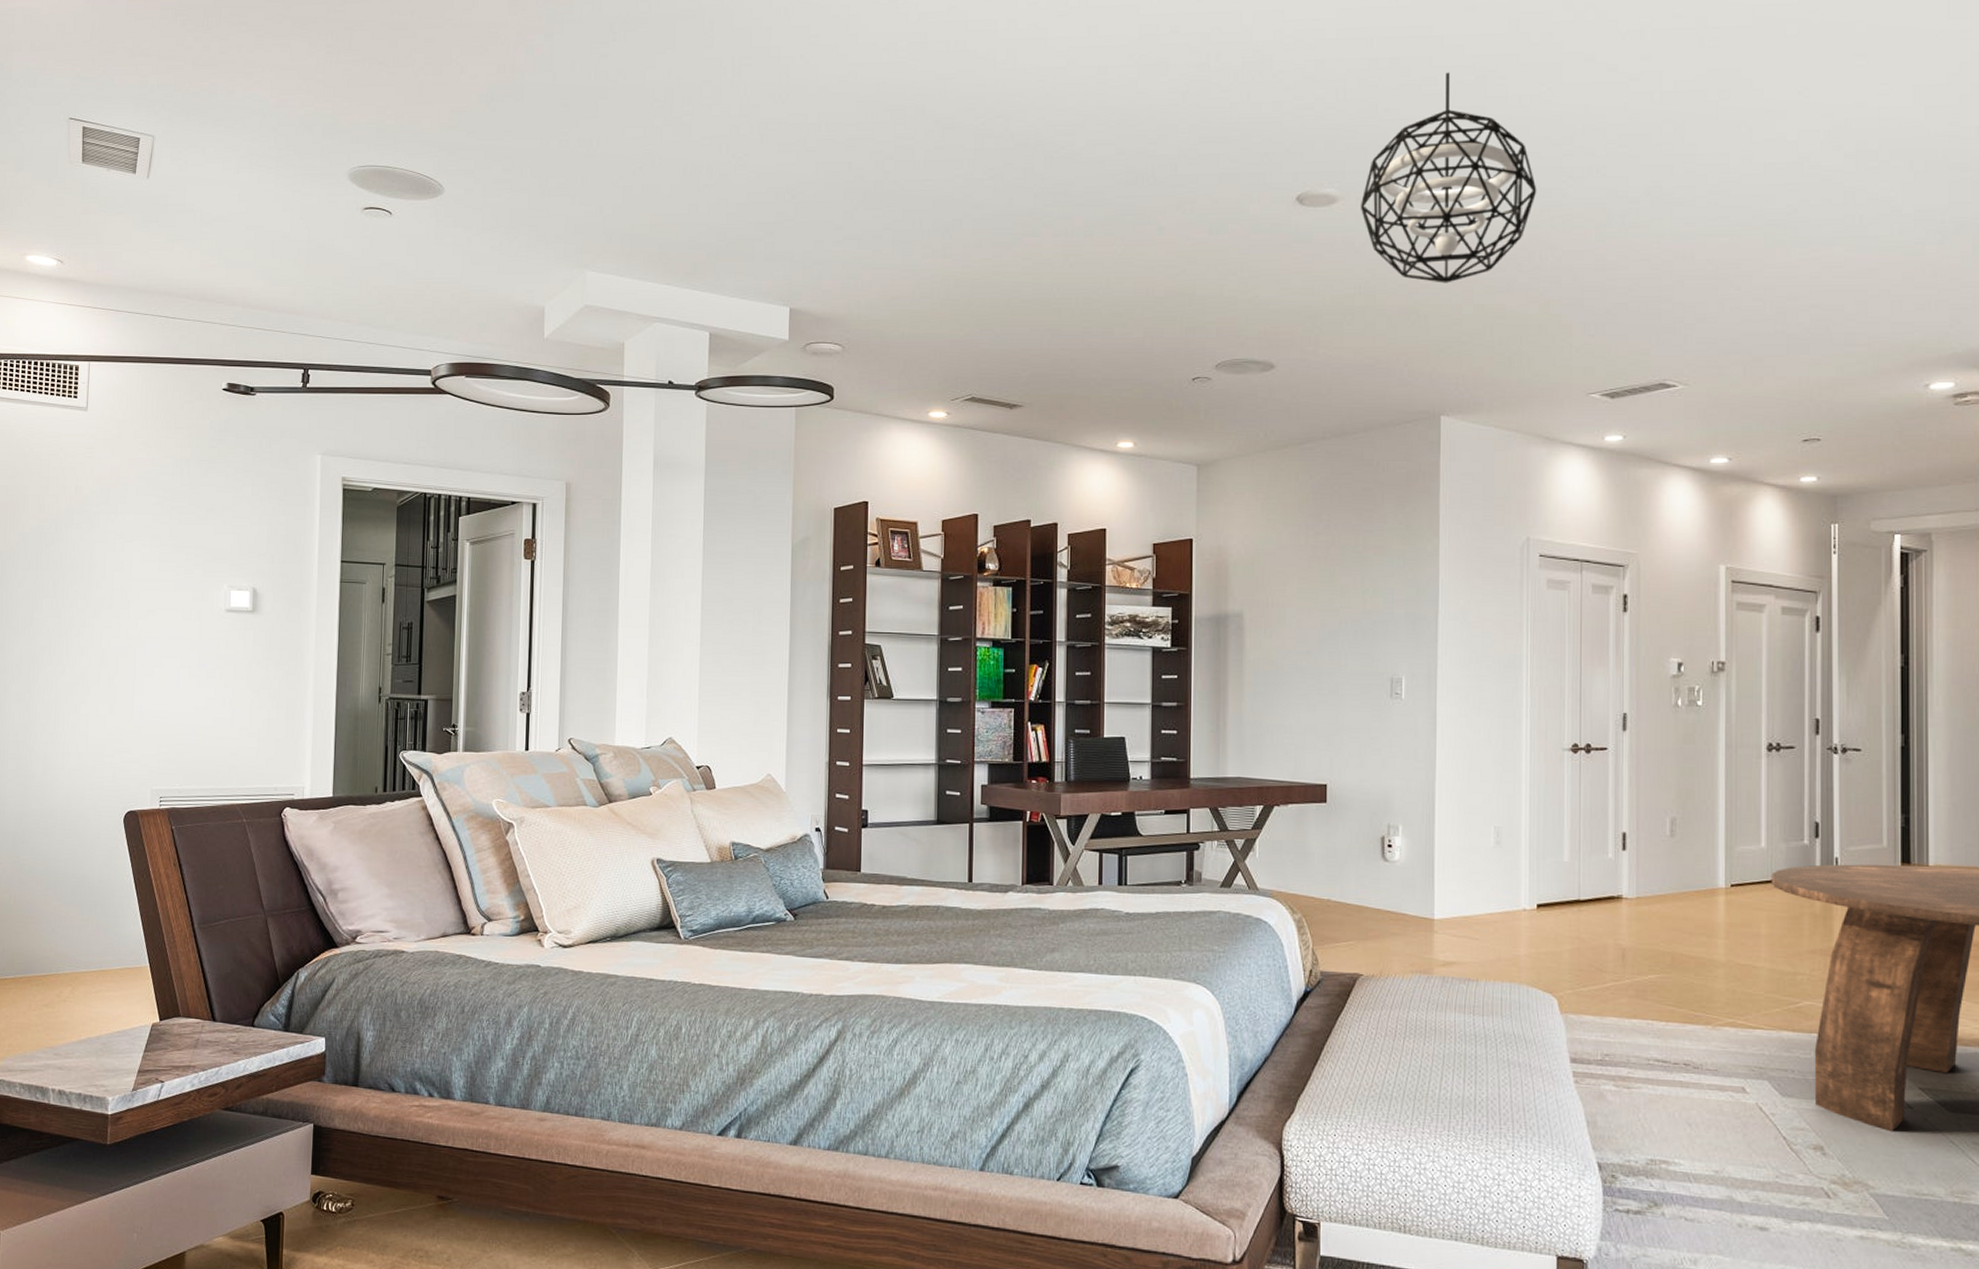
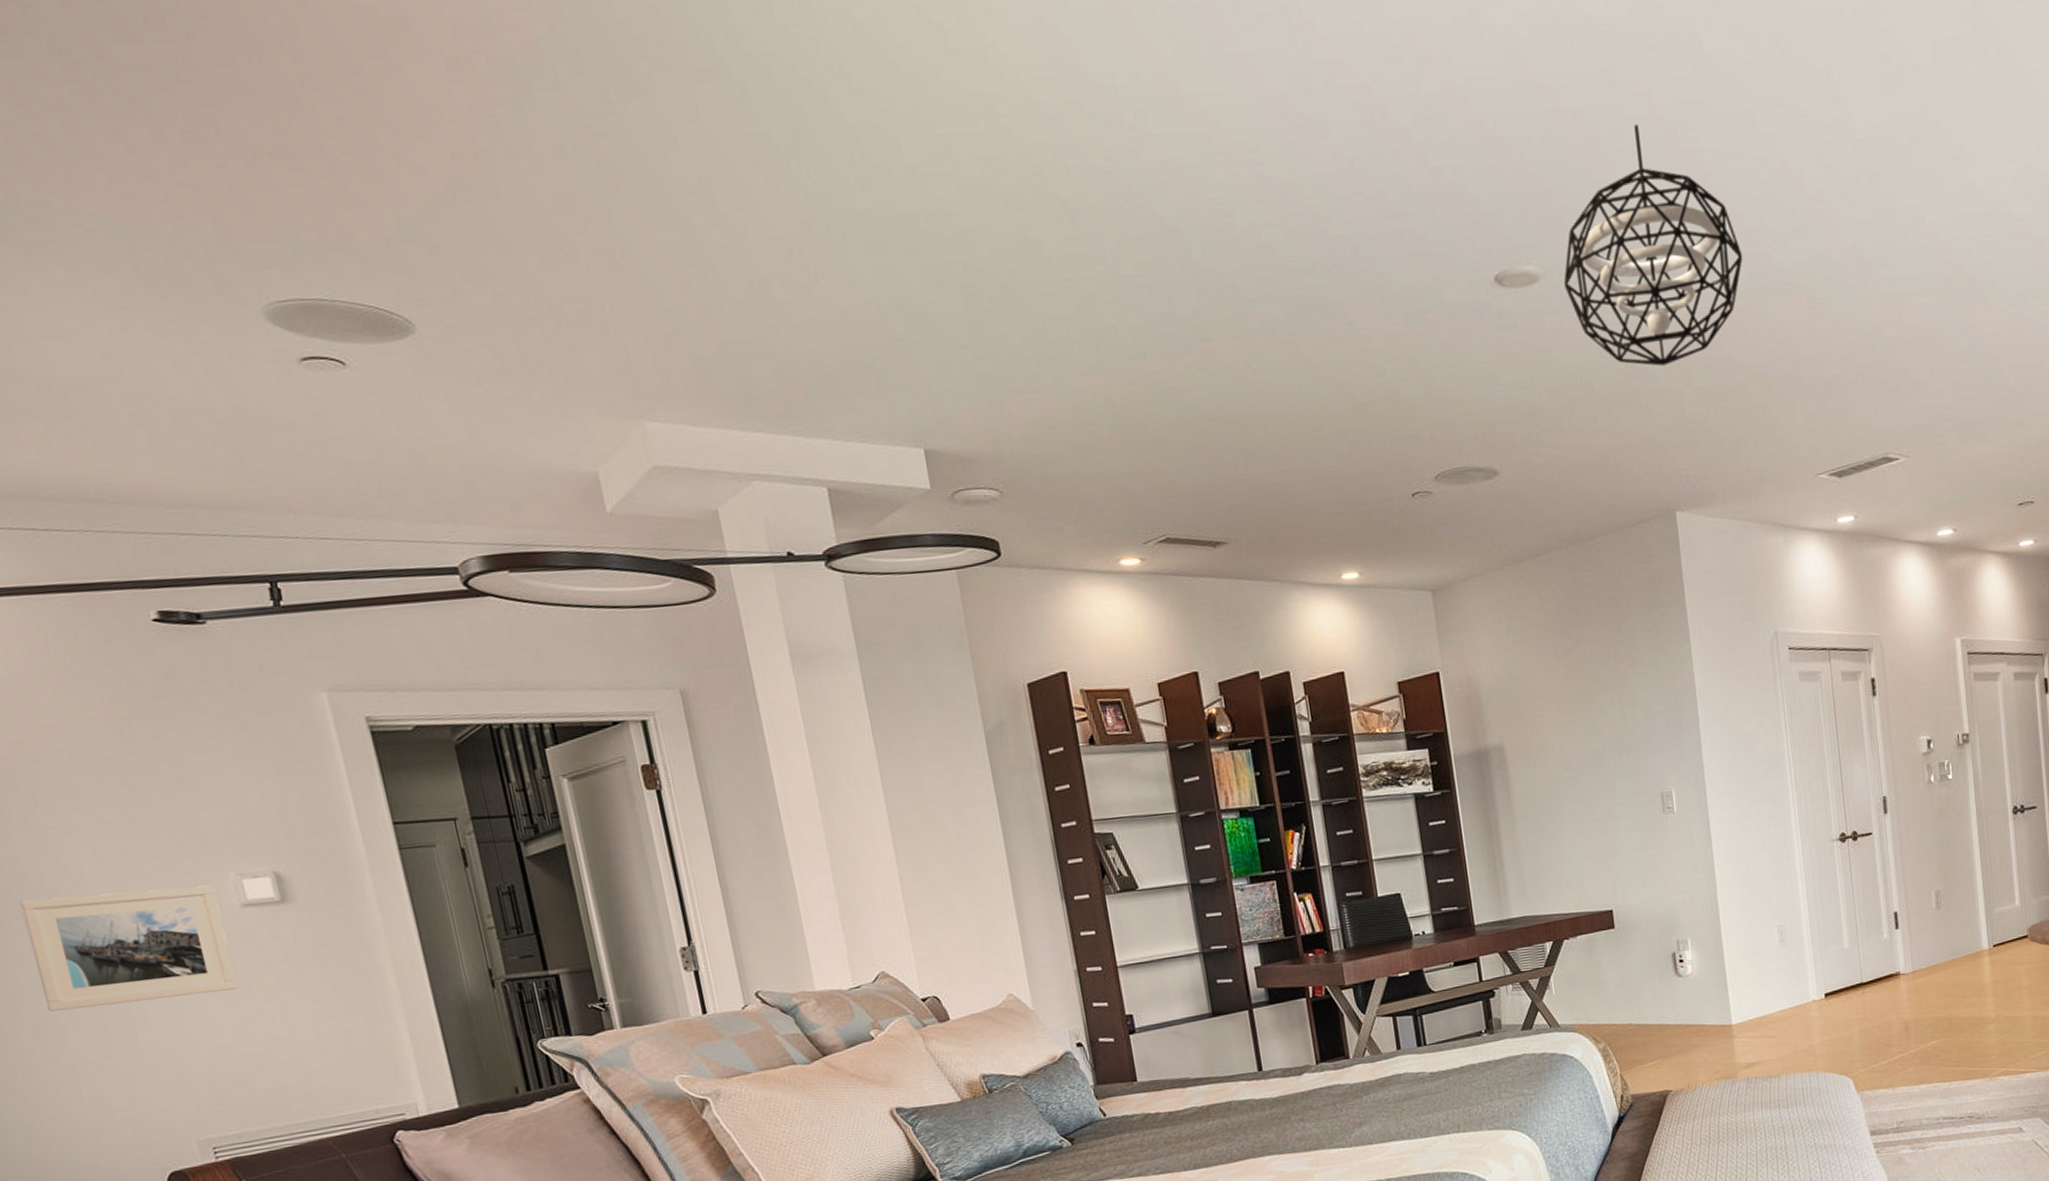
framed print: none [84,585,212,675] -> present [19,885,238,1012]

